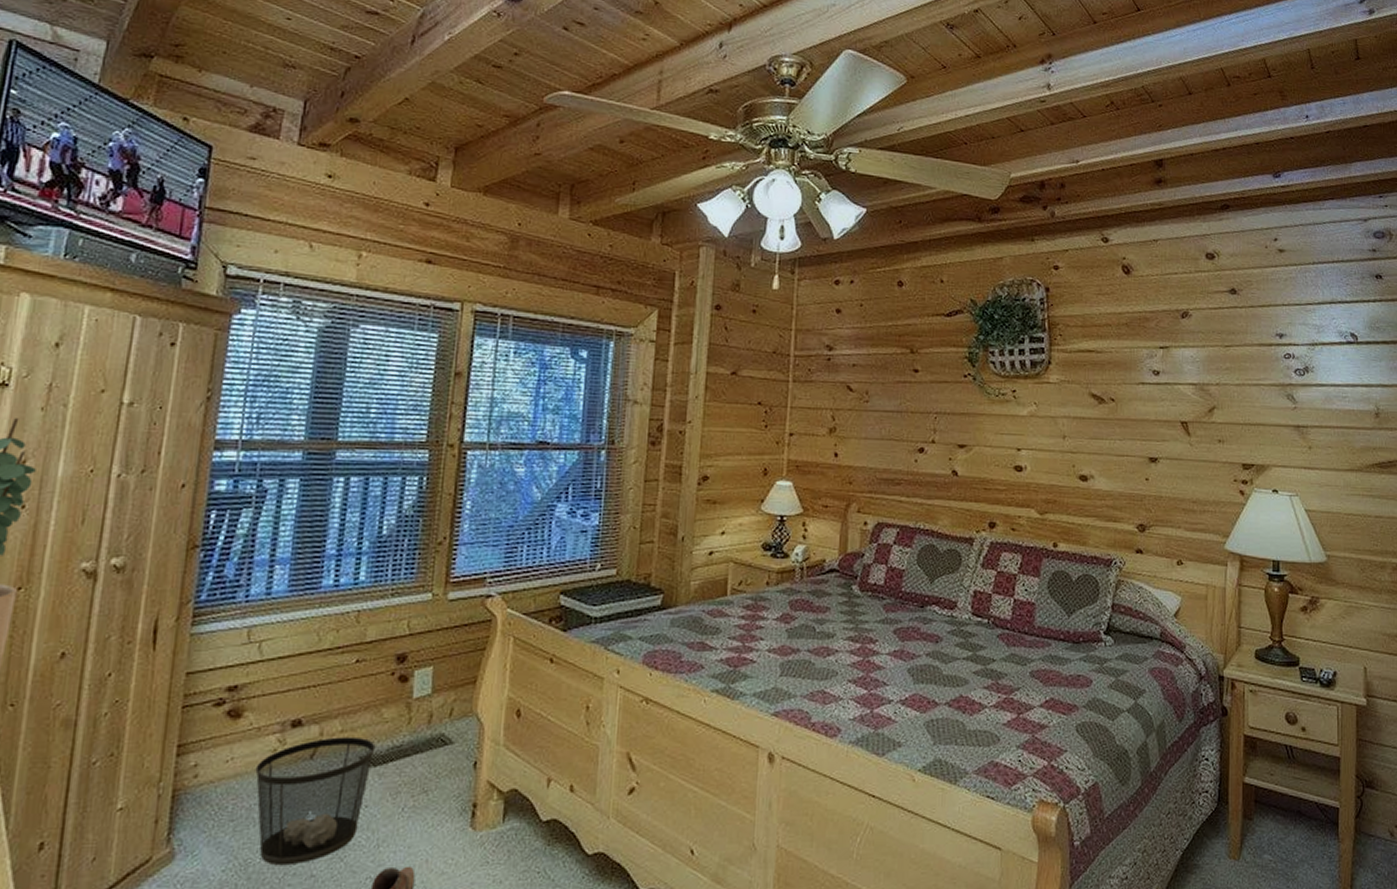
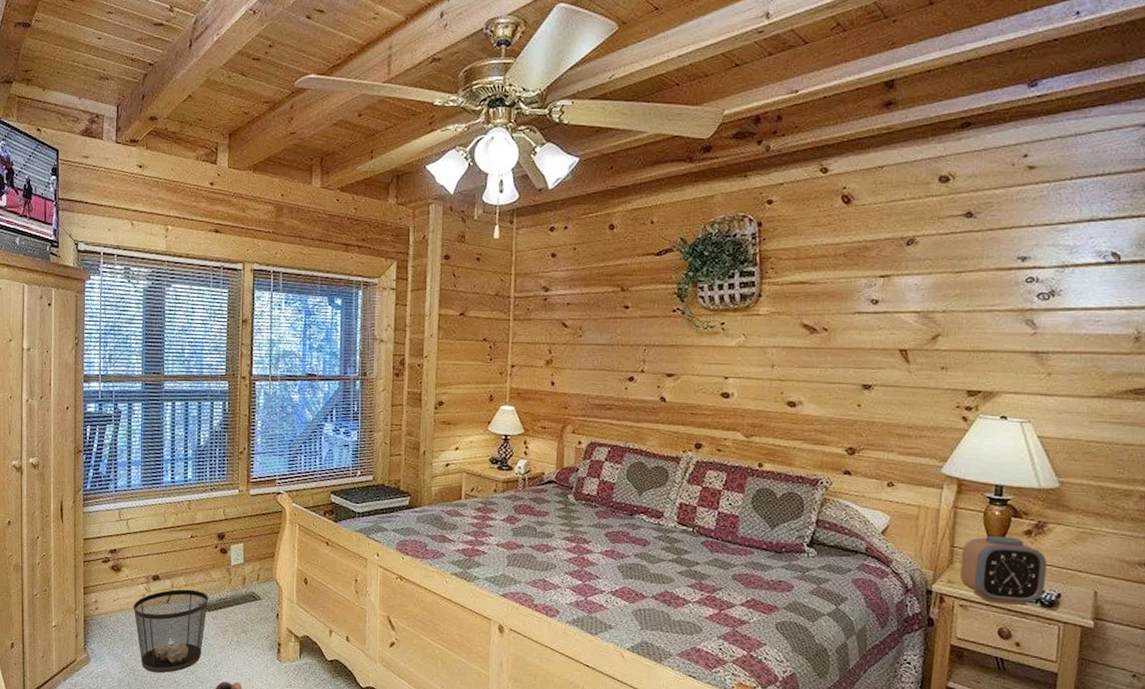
alarm clock: none [1247,614,1322,686] -> present [959,536,1047,605]

